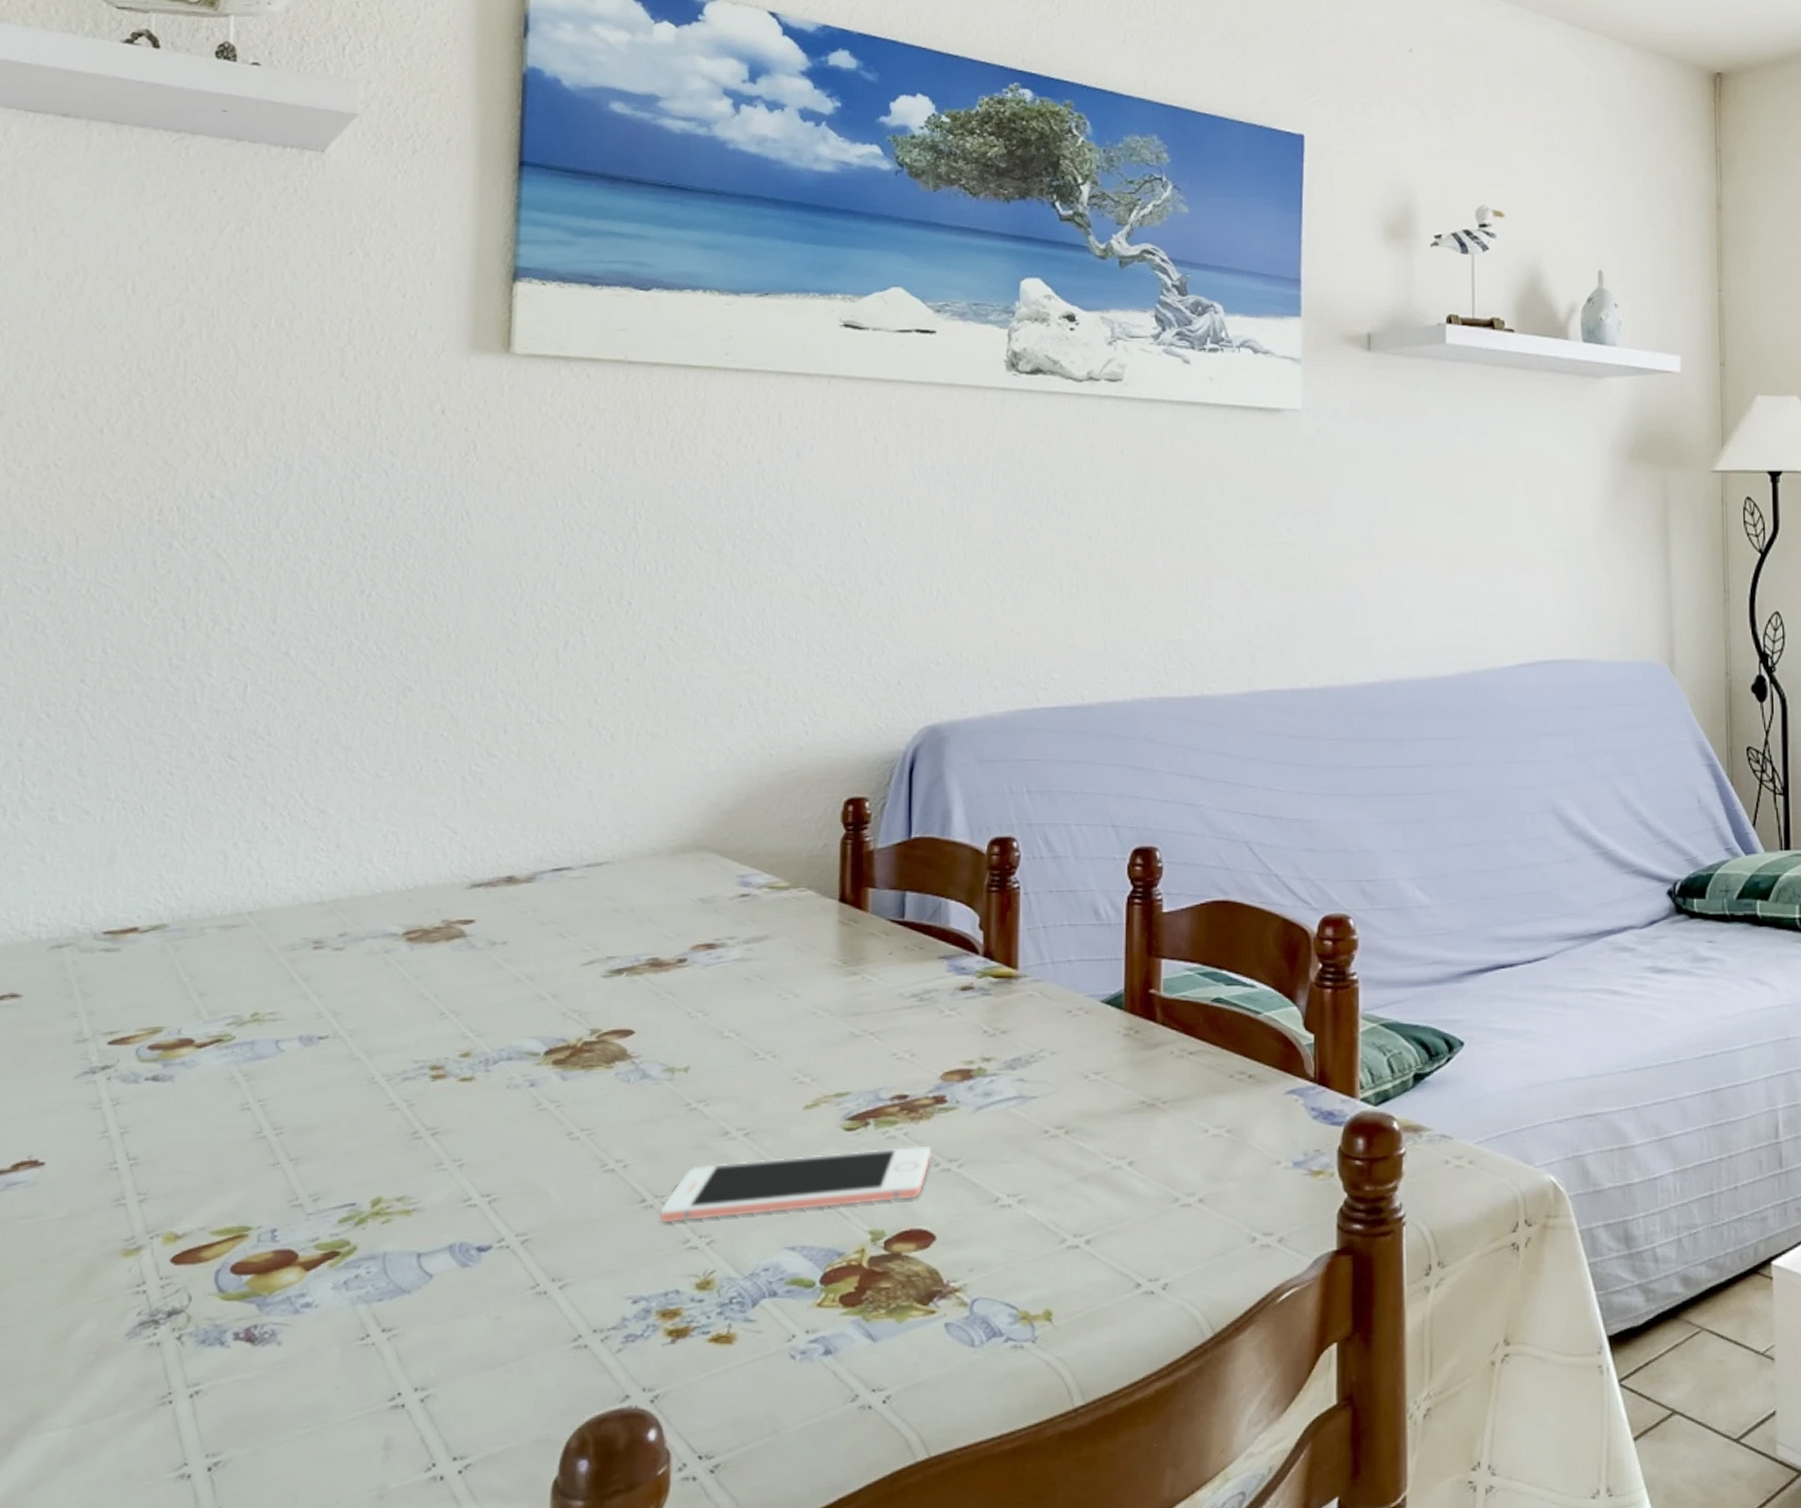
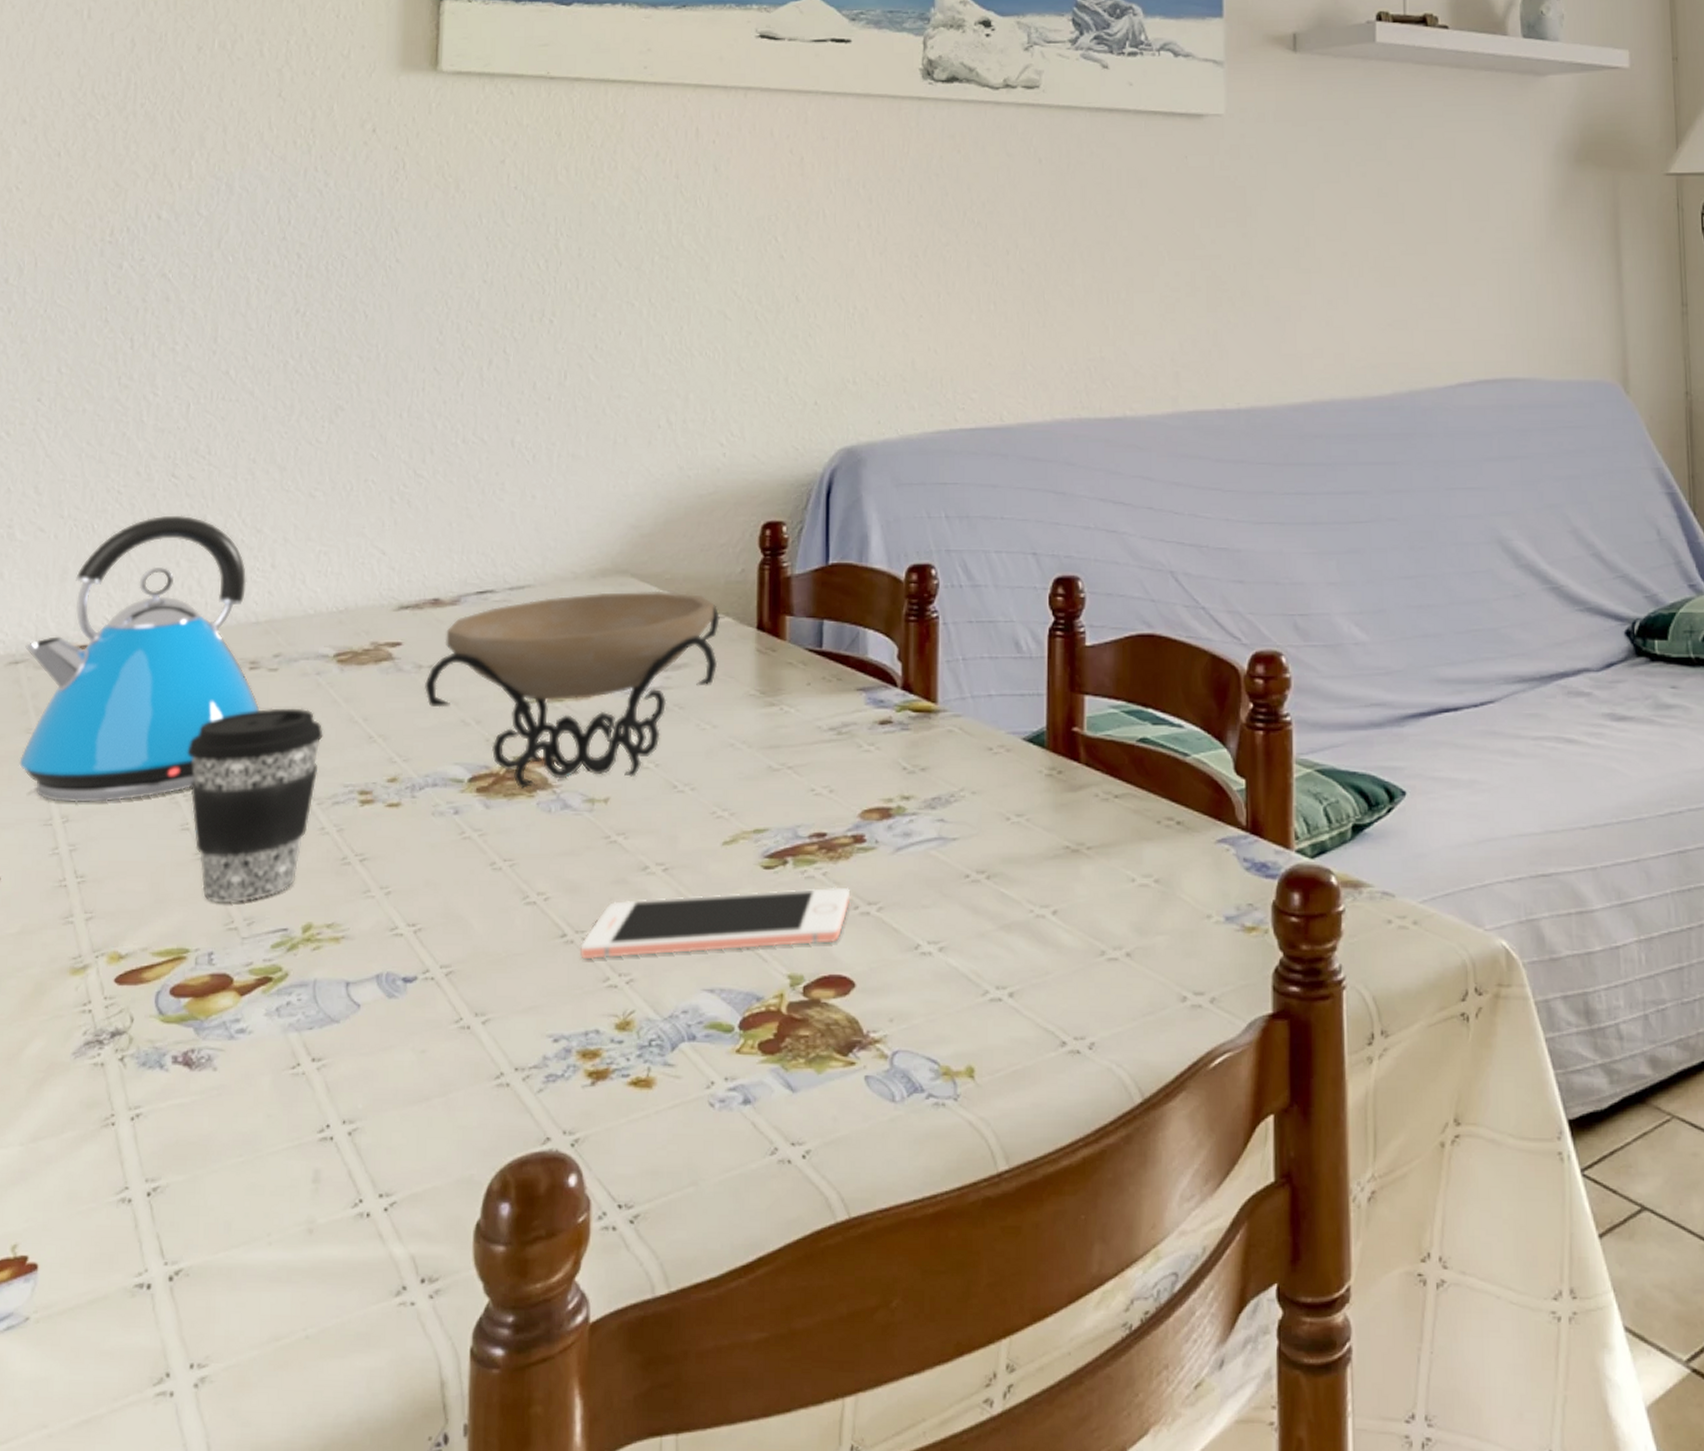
kettle: none [65,796,325,1086] -> present [19,515,260,803]
coffee cup: none [247,986,392,1180] -> present [187,708,323,903]
decorative bowl: none [499,865,802,1060] -> present [425,590,720,788]

